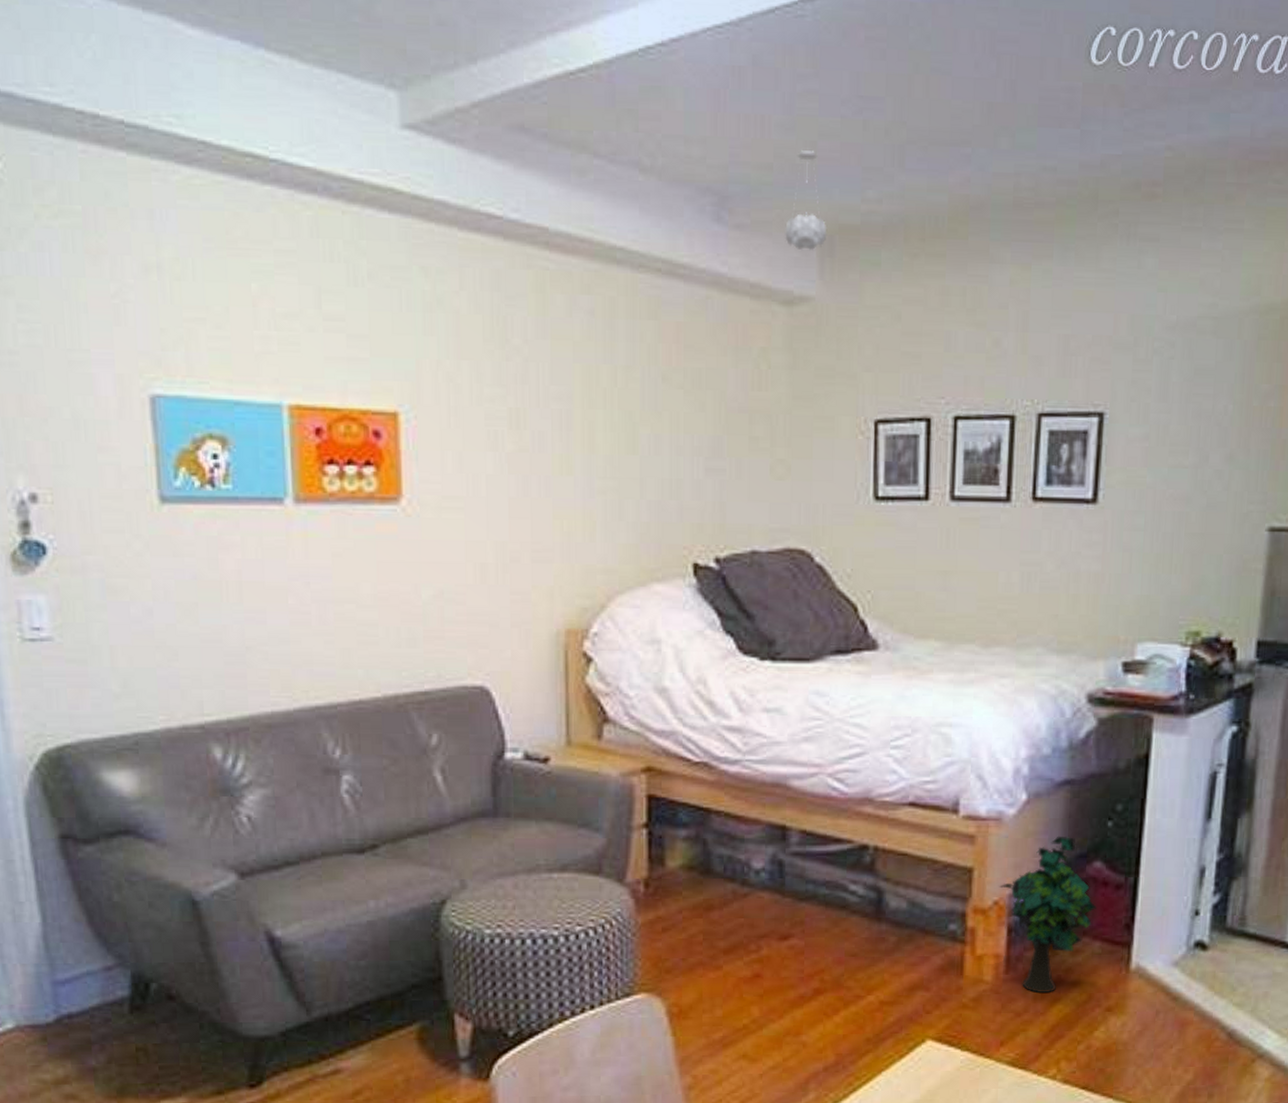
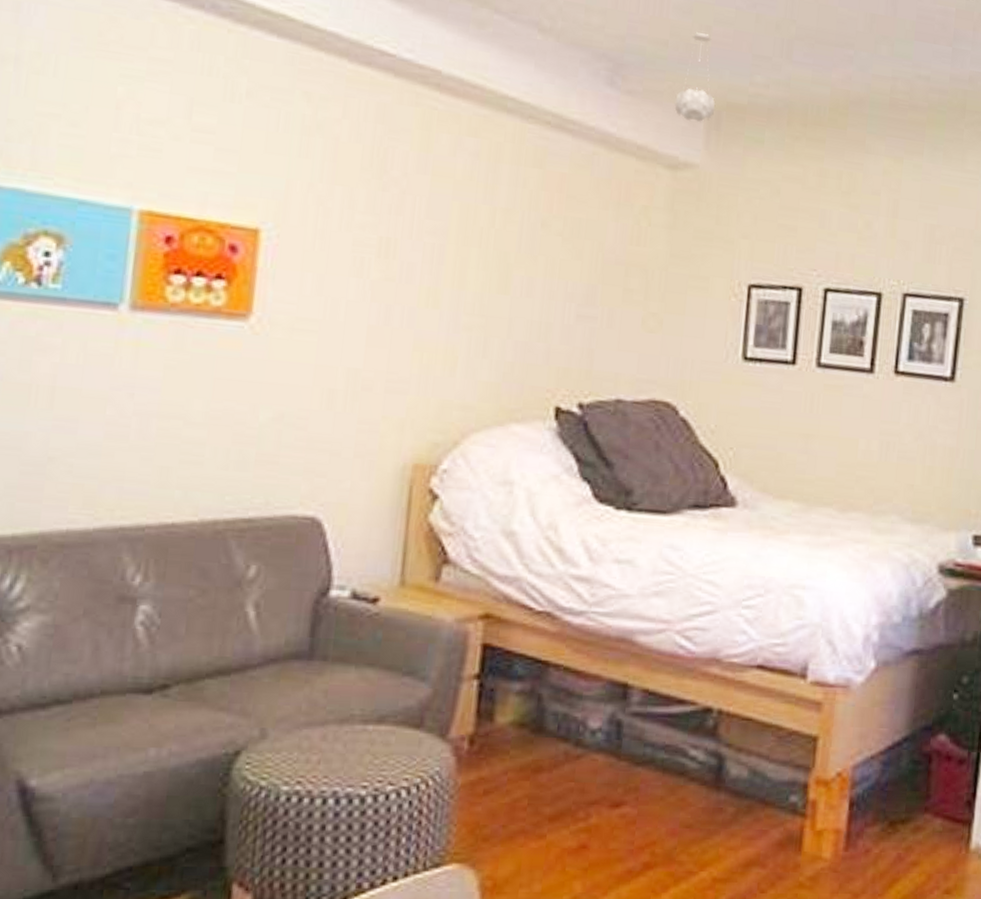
decorative plant: present [999,836,1096,994] -> none [843,706,939,873]

